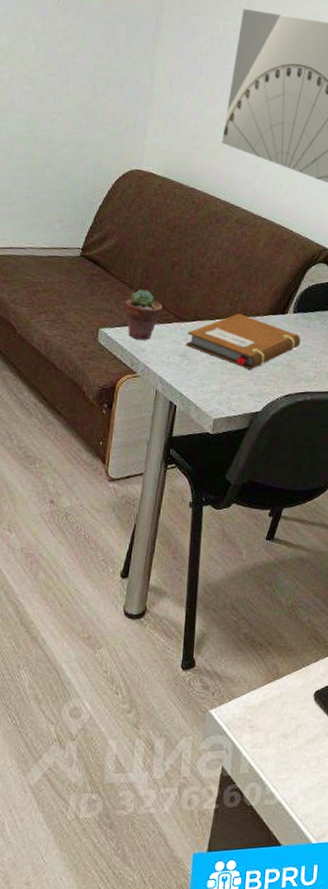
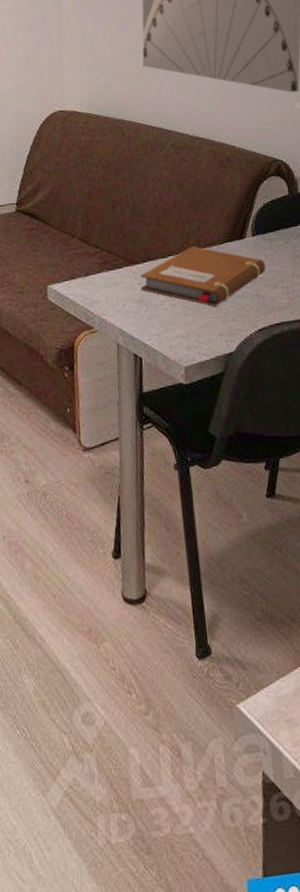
potted succulent: present [125,290,163,340] -> none [70,236,110,292]

